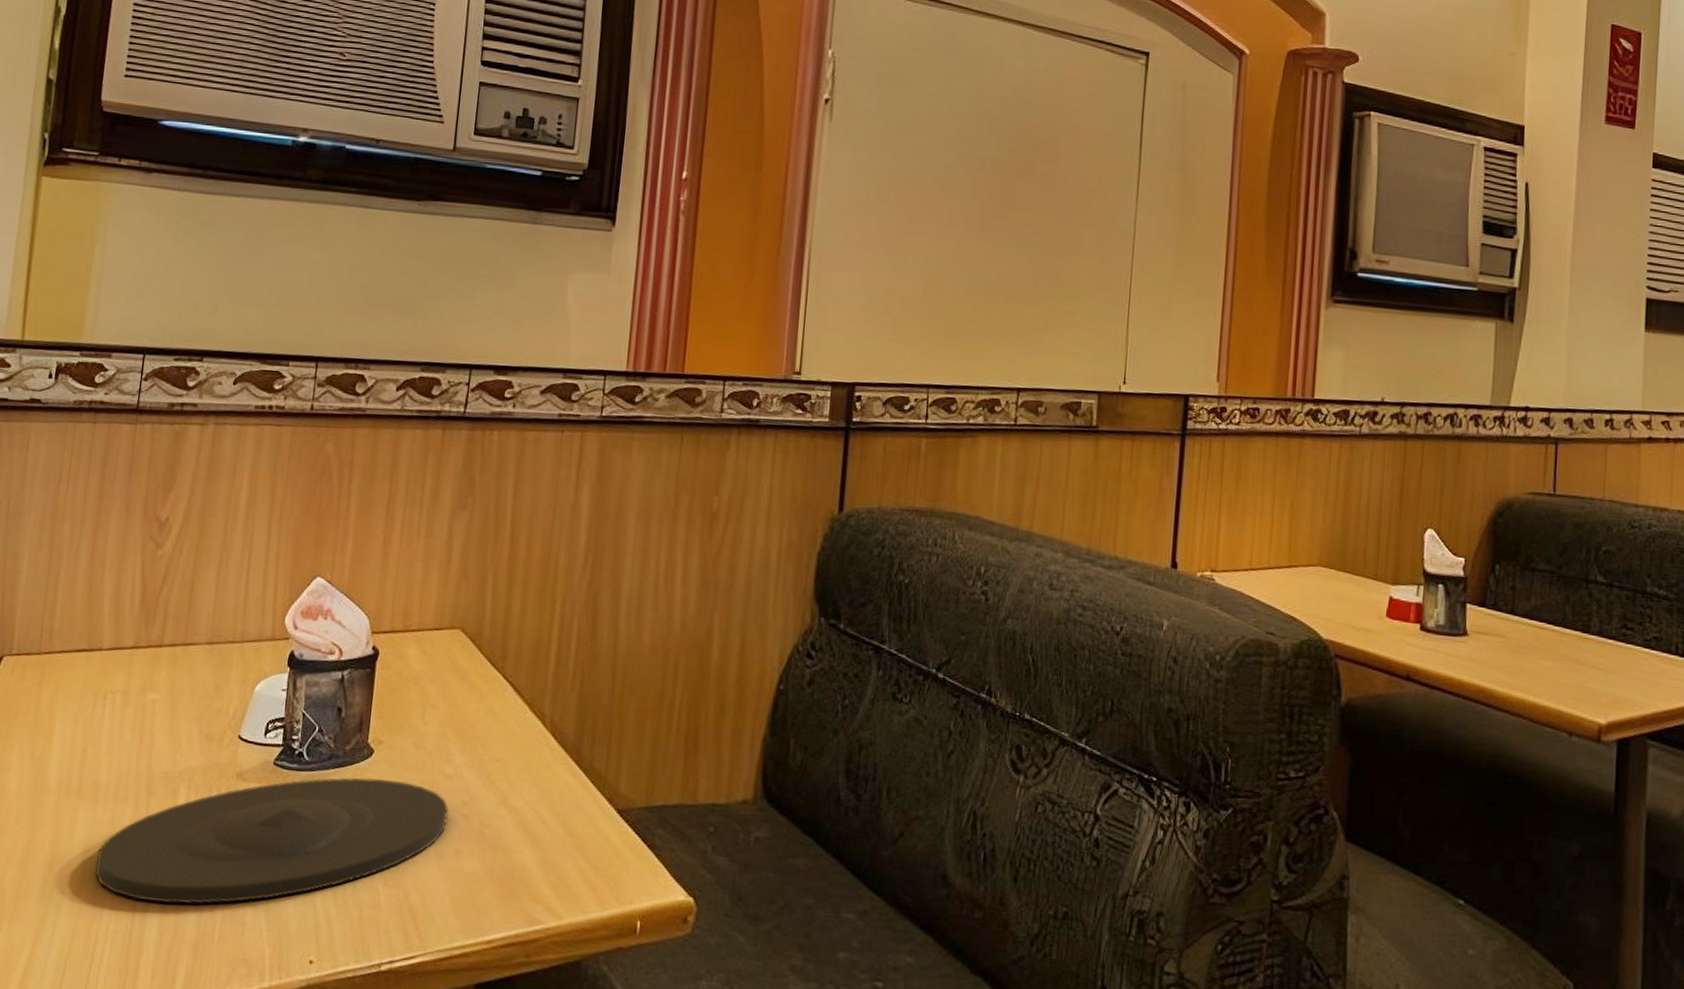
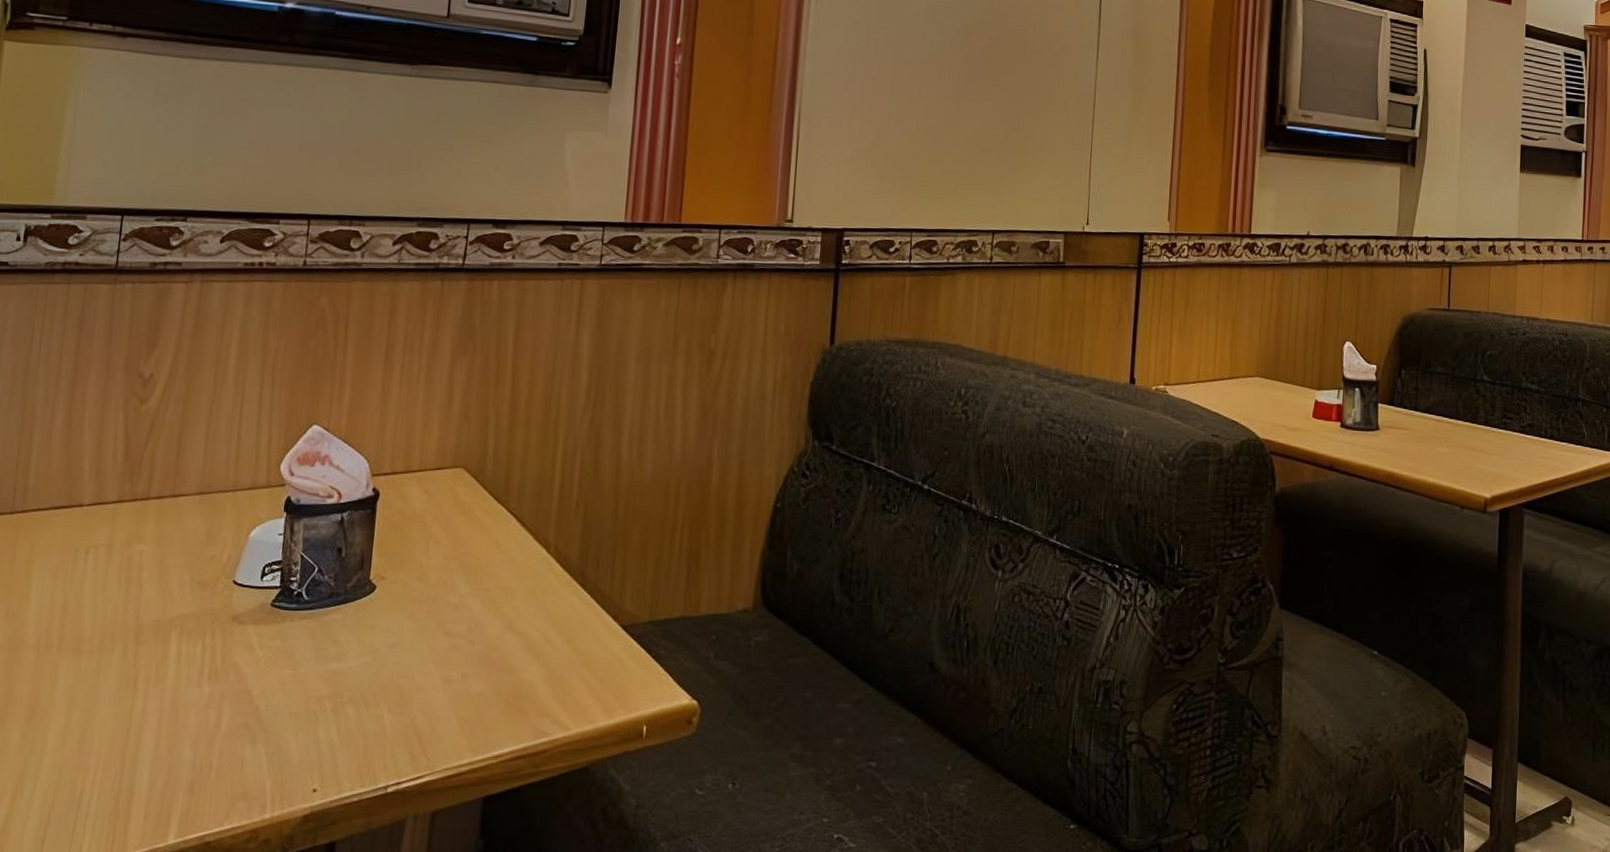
plate: present [95,777,449,905] -> none [79,612,454,747]

